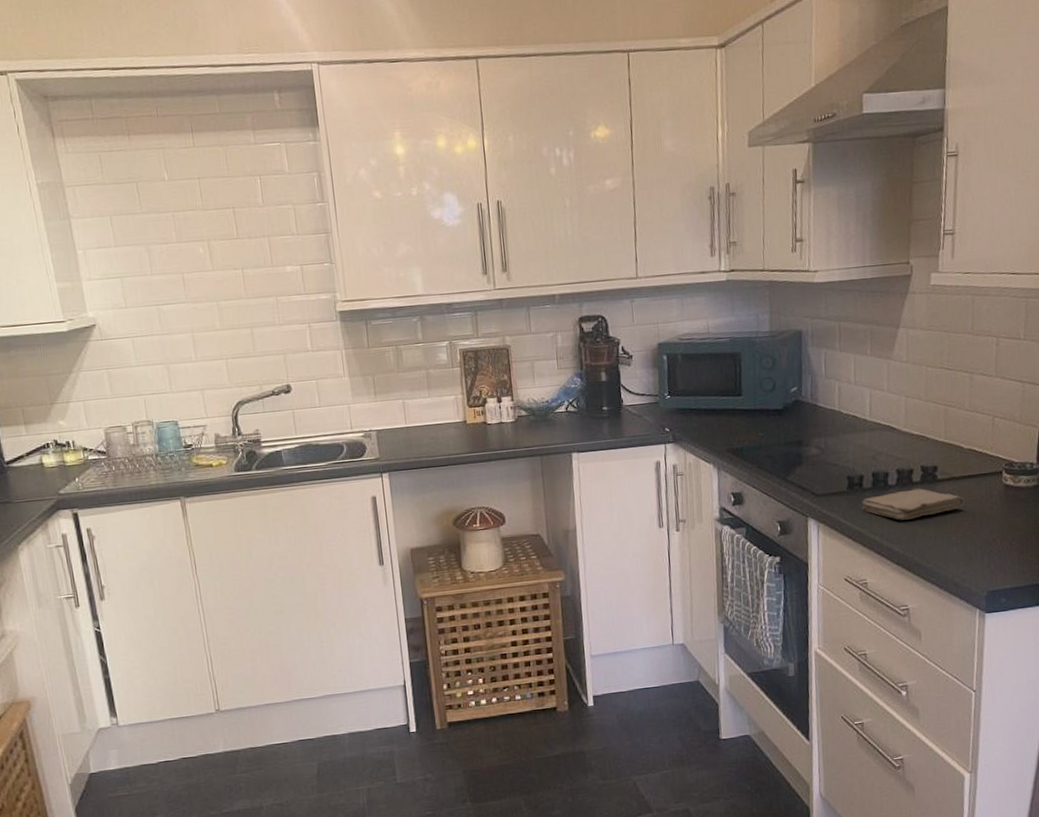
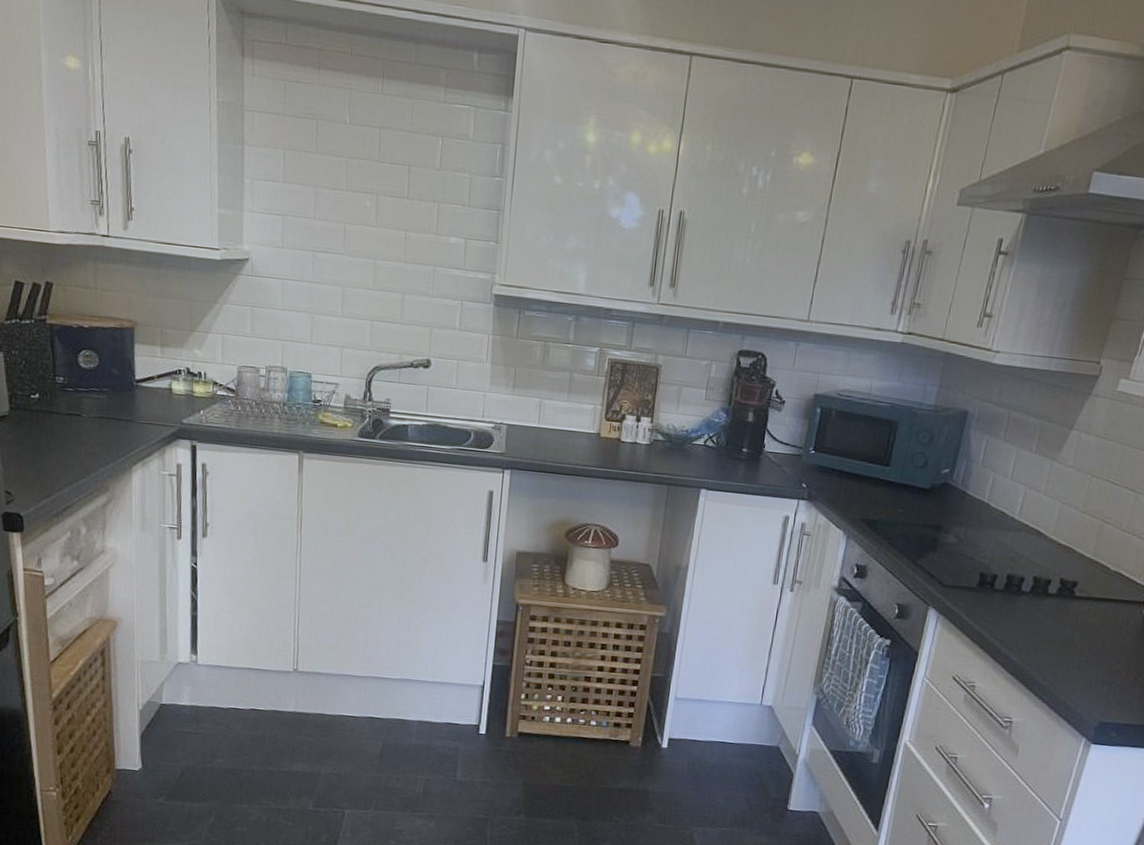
washcloth: present [861,488,965,520] -> none [987,599,1098,631]

